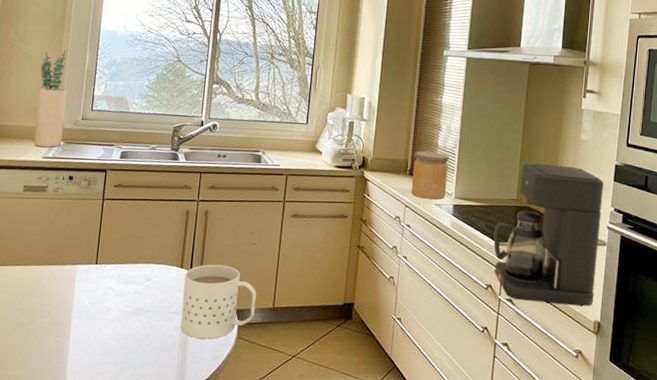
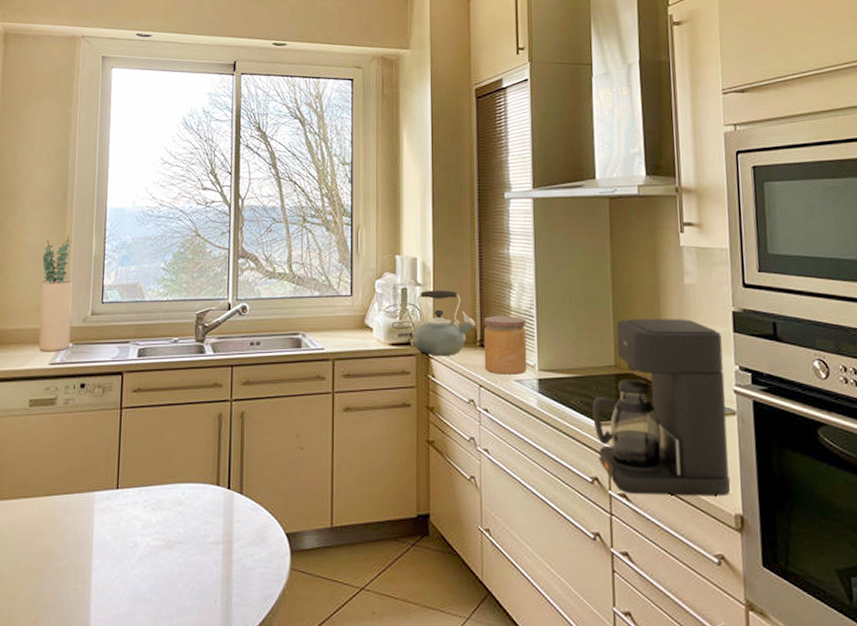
mug: present [180,264,257,339] -> none [221,477,310,574]
kettle: none [354,125,409,180] -> present [413,290,477,355]

